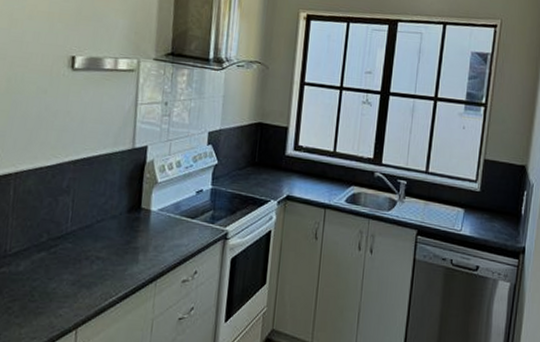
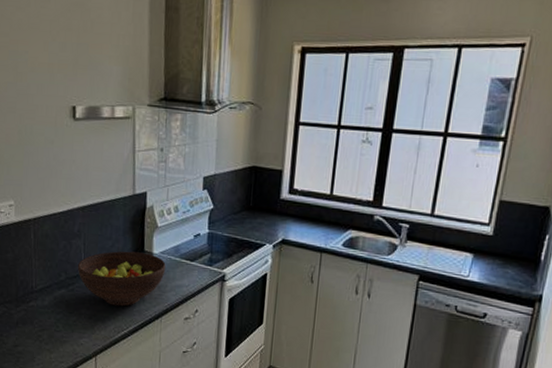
fruit bowl: none [62,208,164,270] -> present [77,251,166,307]

